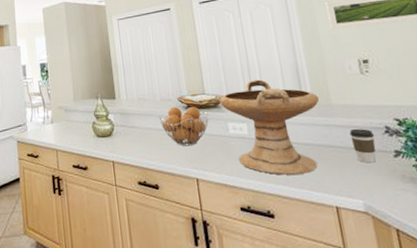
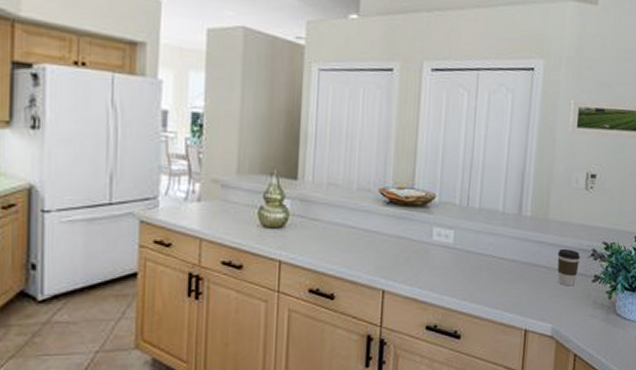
fruit basket: present [159,106,209,147] -> none [351,199,413,251]
decorative bowl: present [219,79,319,175] -> none [428,179,537,293]

